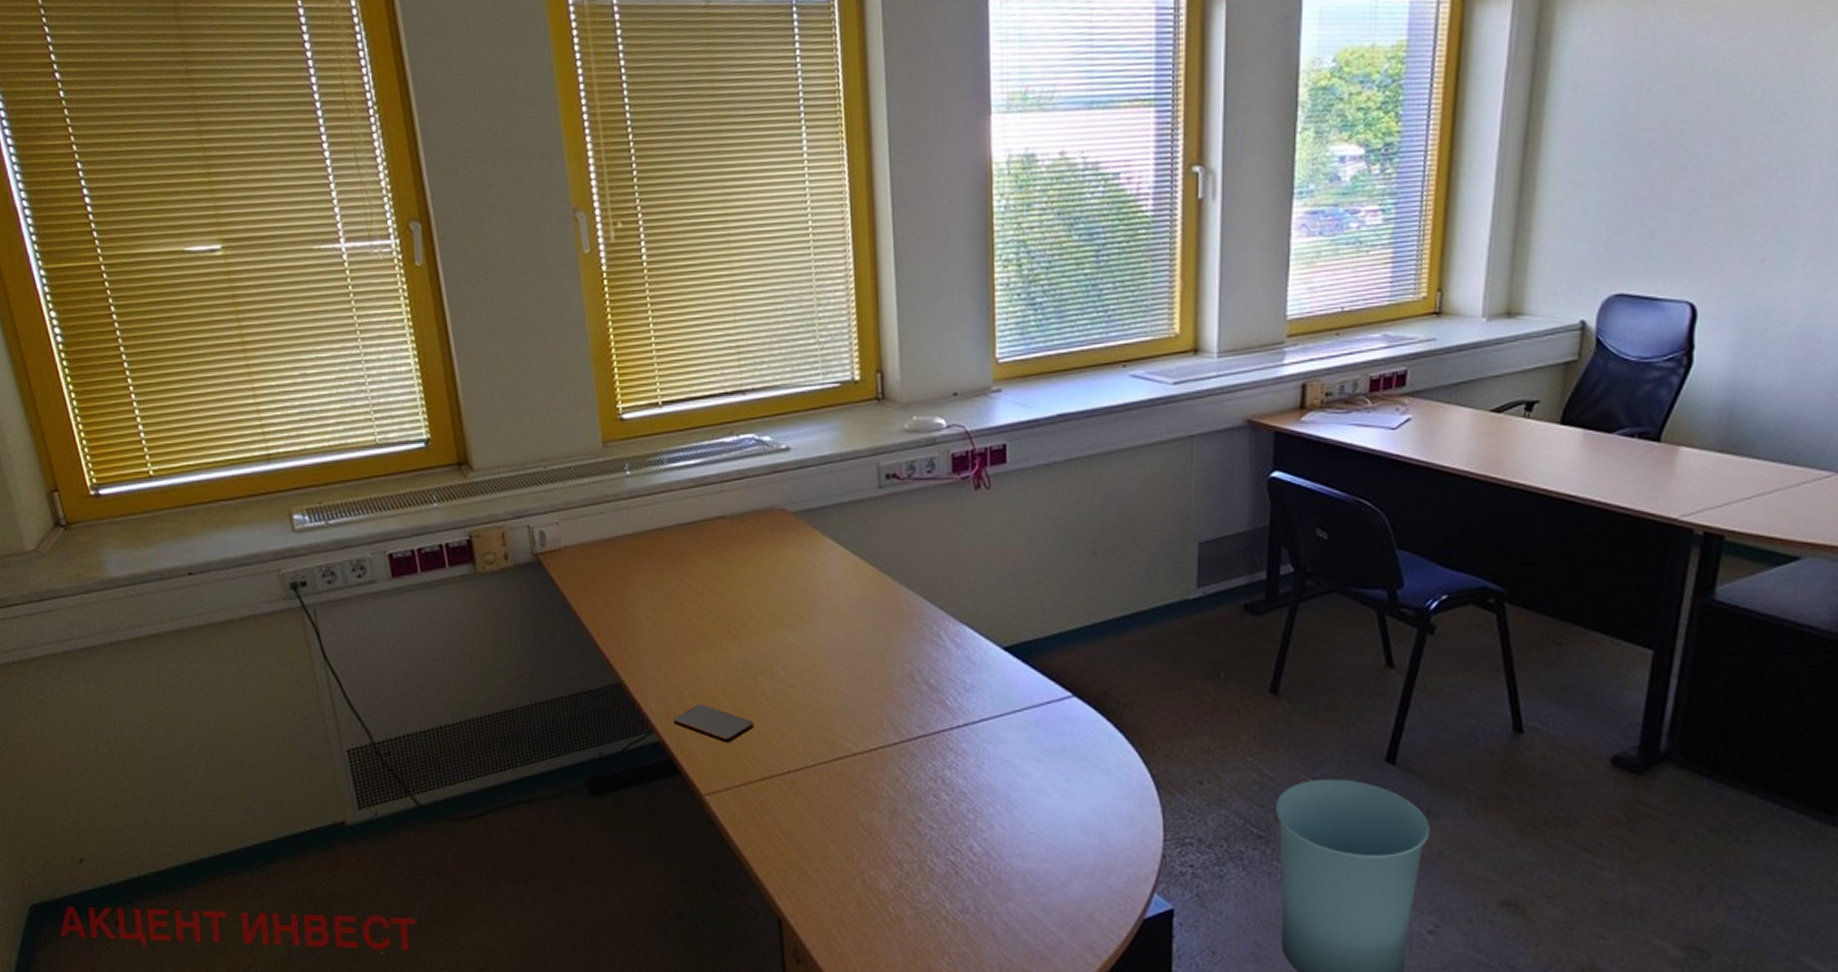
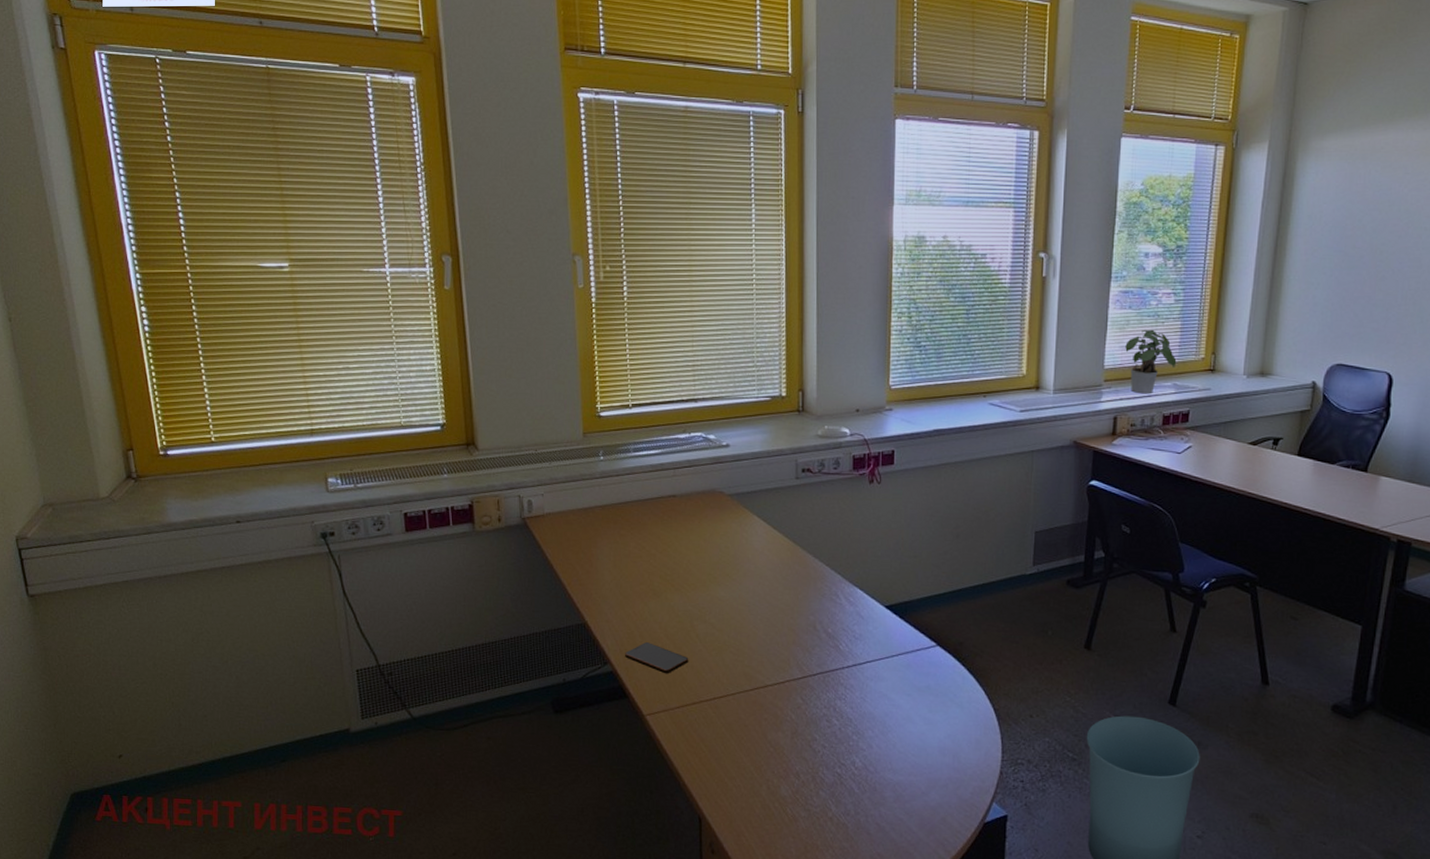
potted plant: none [1315,261,1388,352] -> present [1125,329,1177,394]

